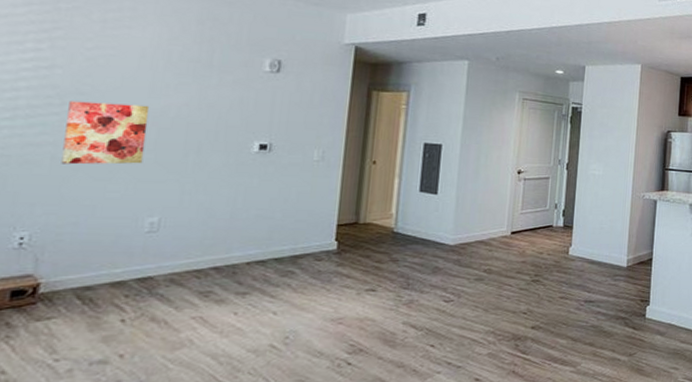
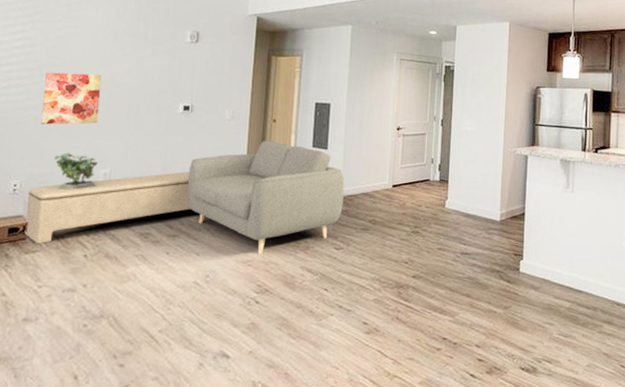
bench: none [35,219,267,309] -> present [24,171,191,244]
potted plant: none [80,197,142,243] -> present [54,152,98,190]
sofa: none [262,184,456,310] -> present [187,141,344,254]

